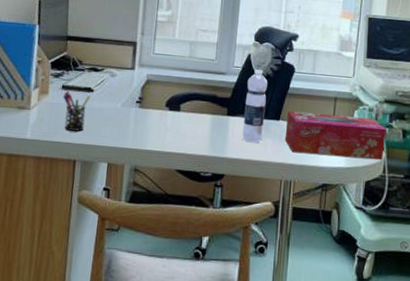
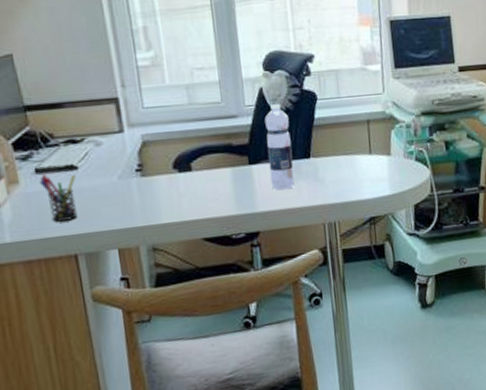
tissue box: present [285,110,387,161] -> none [317,135,429,191]

